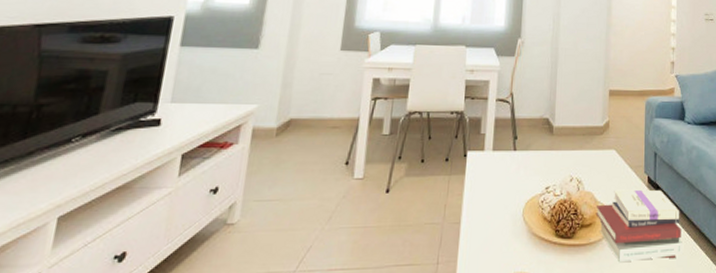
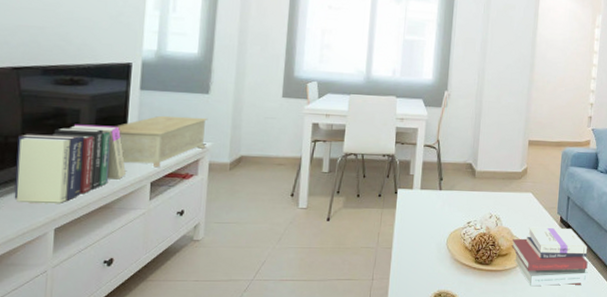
books: none [13,88,154,185] -> present [14,124,126,203]
decorative box: none [147,74,256,137] -> present [116,115,208,168]

